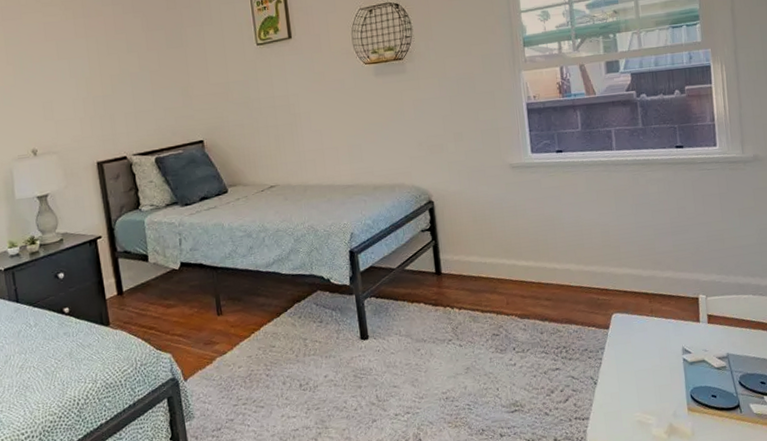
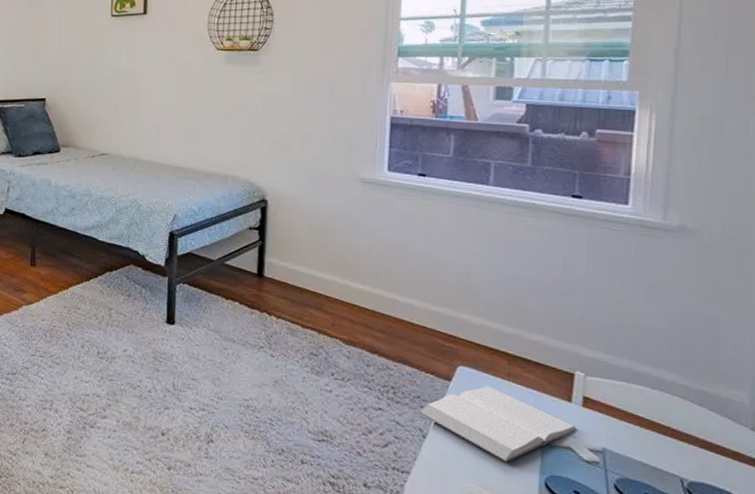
book: none [588,325,707,387] -> present [418,385,577,462]

